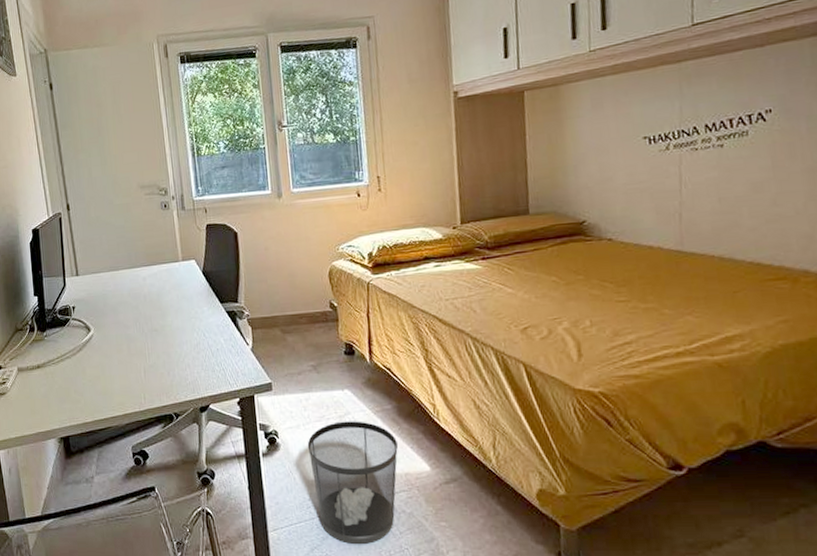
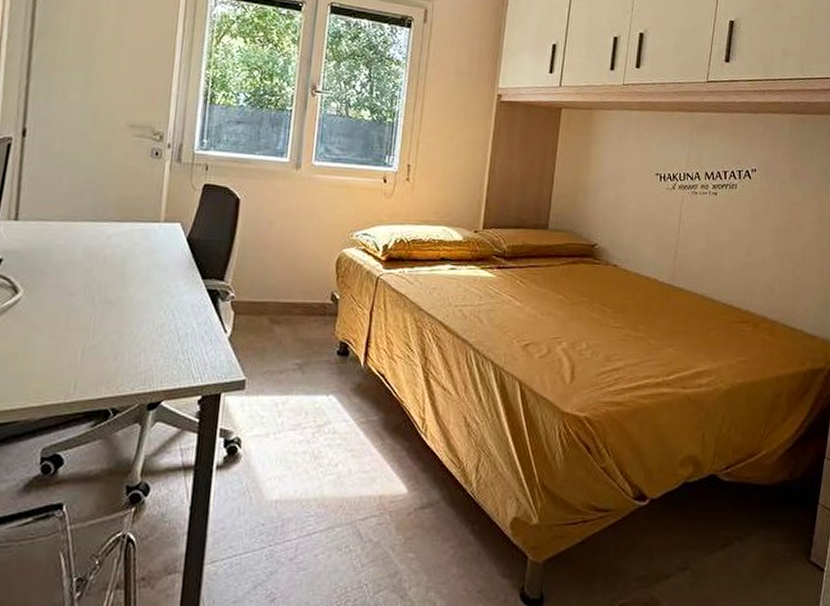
waste bin: present [307,421,398,545] -> none [271,432,377,581]

